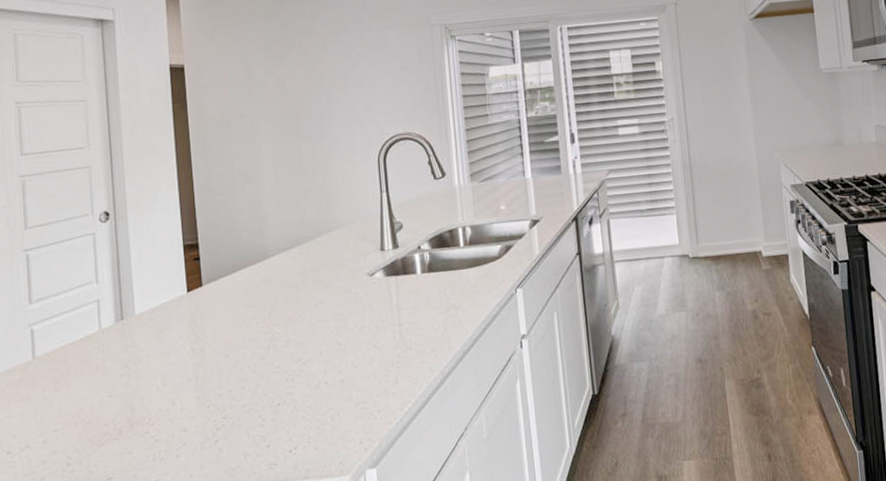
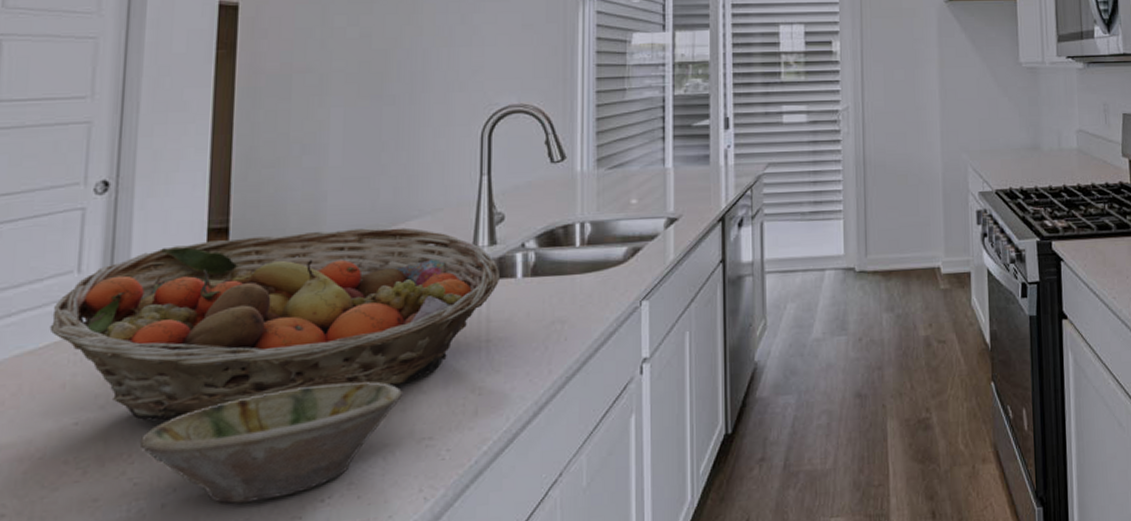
fruit basket: none [82,237,405,393] -> present [49,227,501,421]
bowl: none [155,359,340,454] -> present [139,381,402,503]

